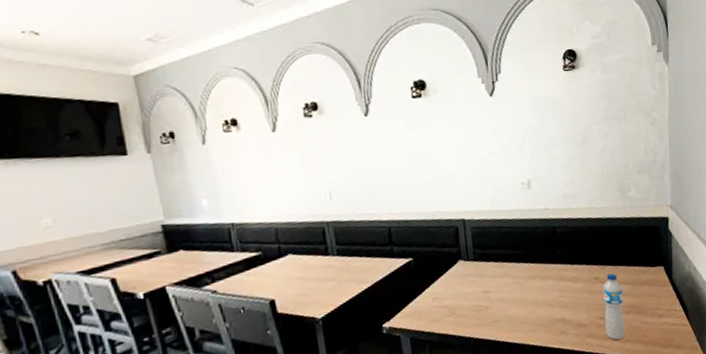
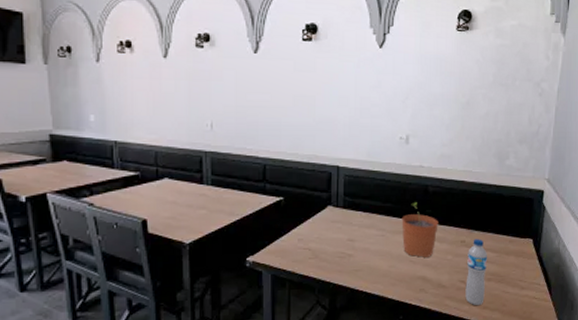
plant pot: none [533,245,571,301] -> present [401,202,439,259]

